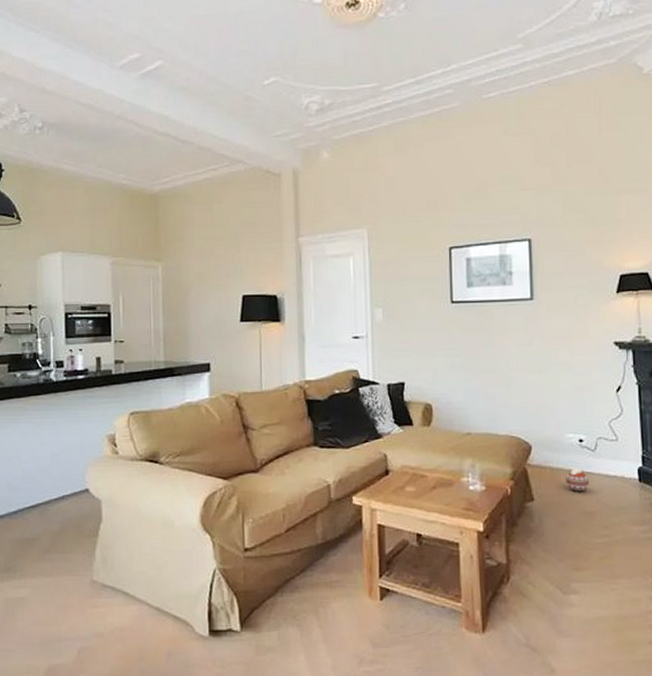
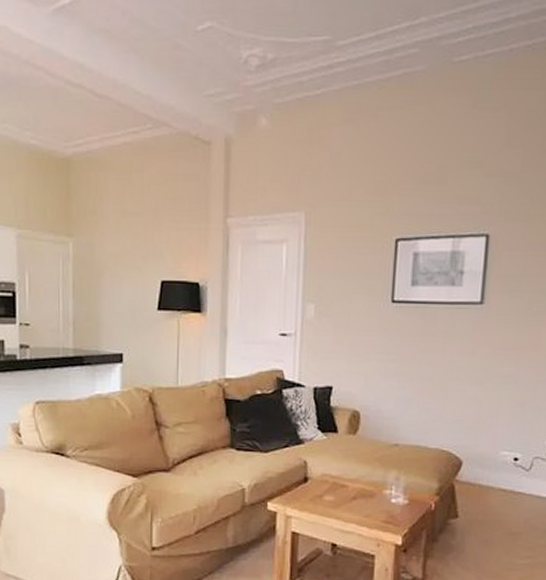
decorative ball: present [566,468,590,492] -> none [494,487,520,511]

